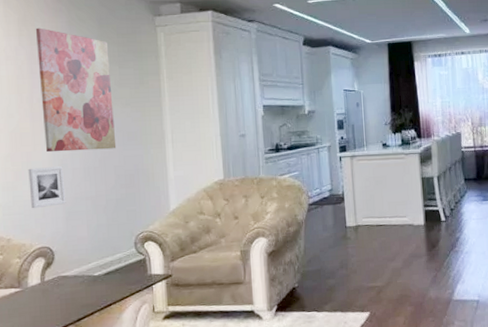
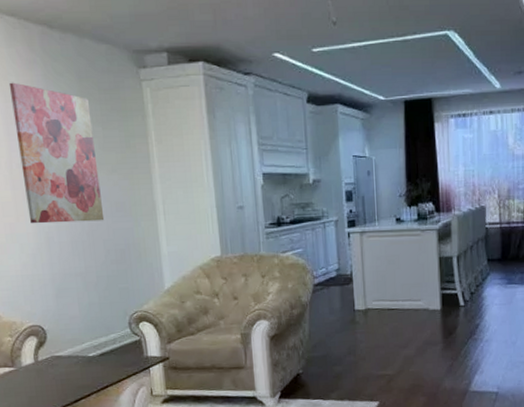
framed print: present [28,166,66,209] -> none [13,239,55,285]

